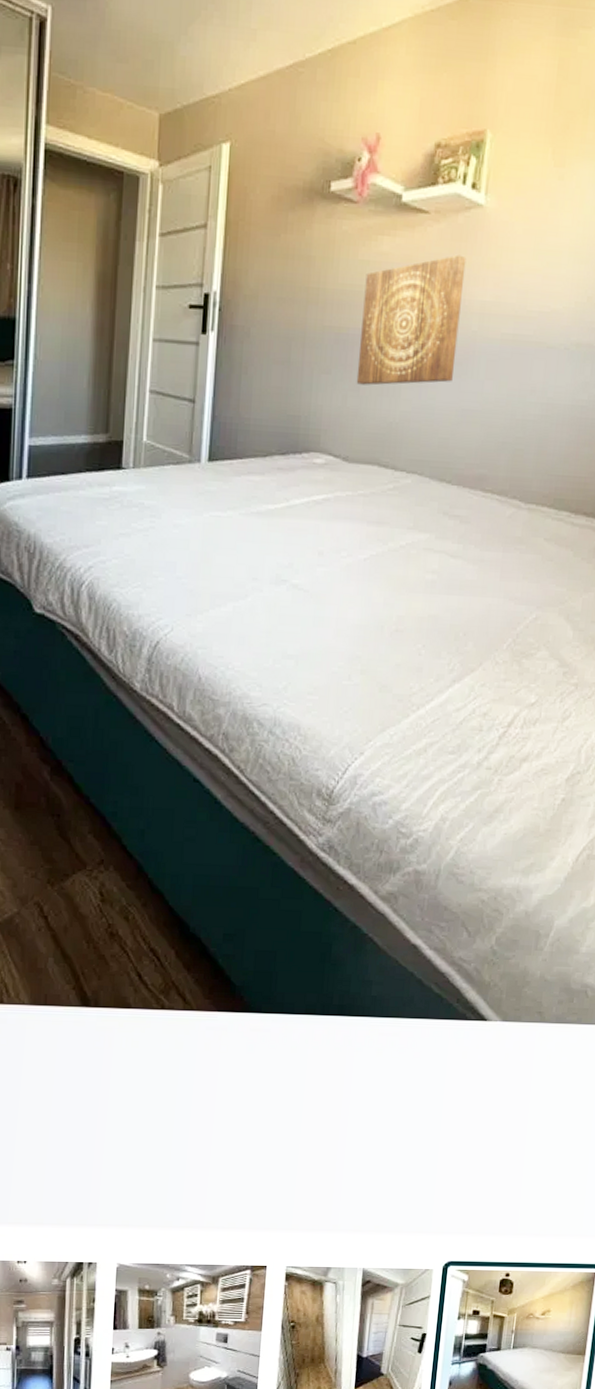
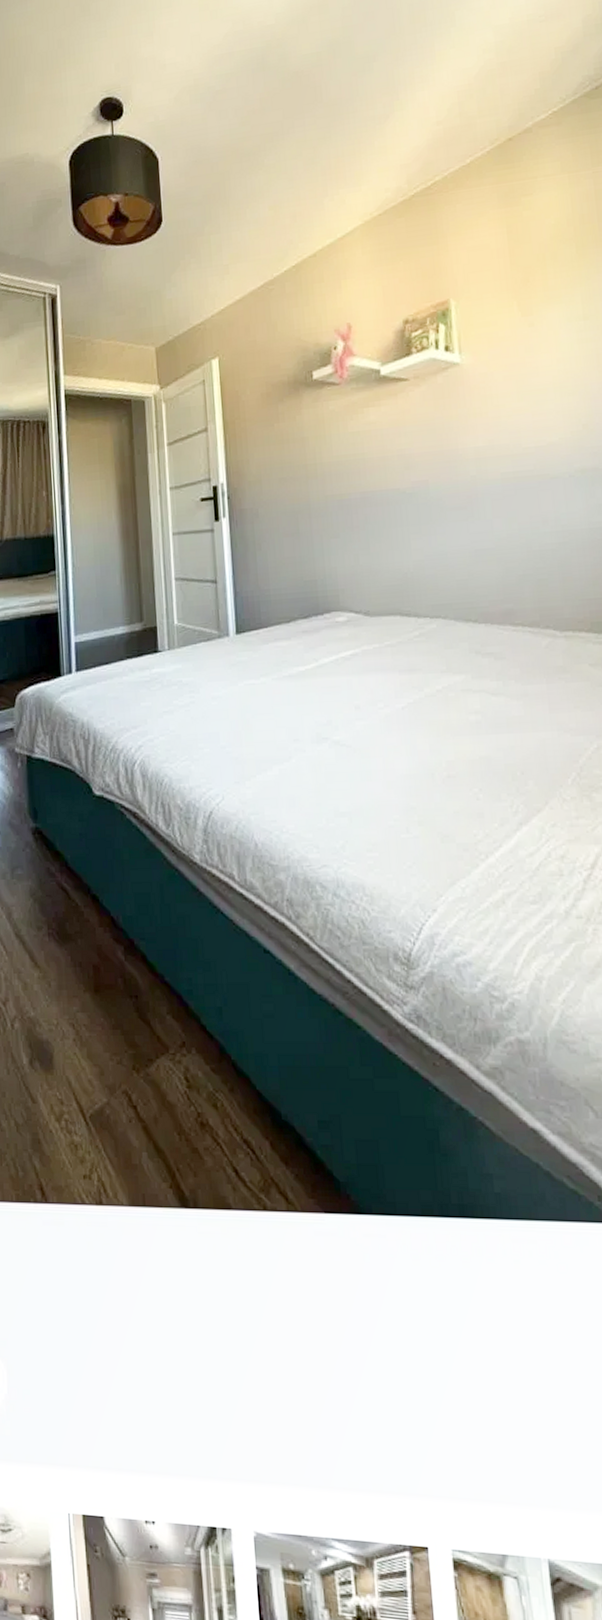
wall art: present [356,254,466,386] -> none [358,410,460,543]

